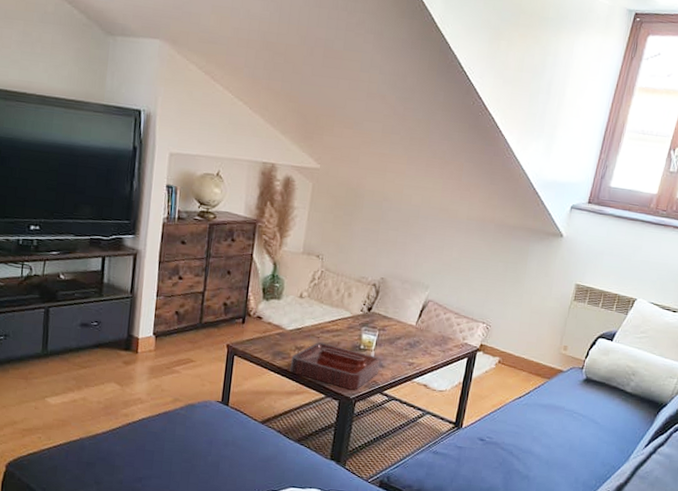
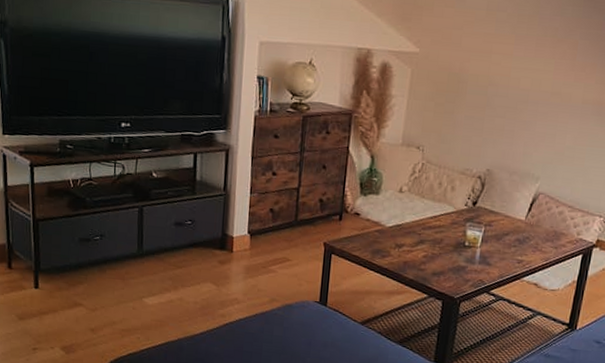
decorative tray: present [289,342,381,390] -> none [390,239,487,290]

